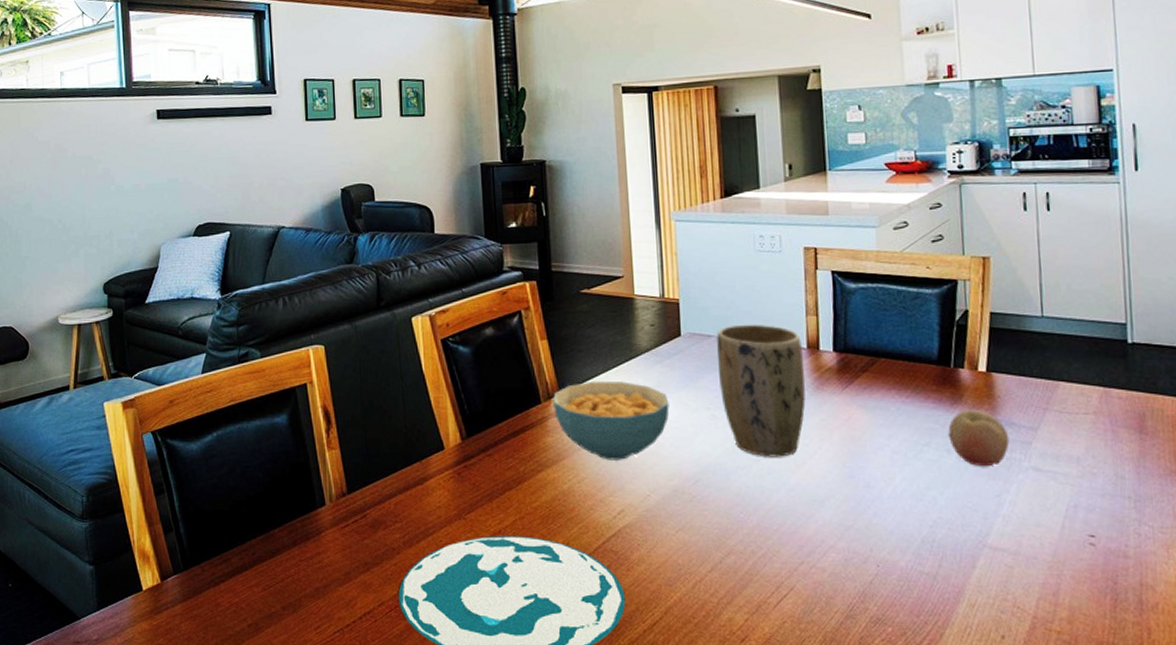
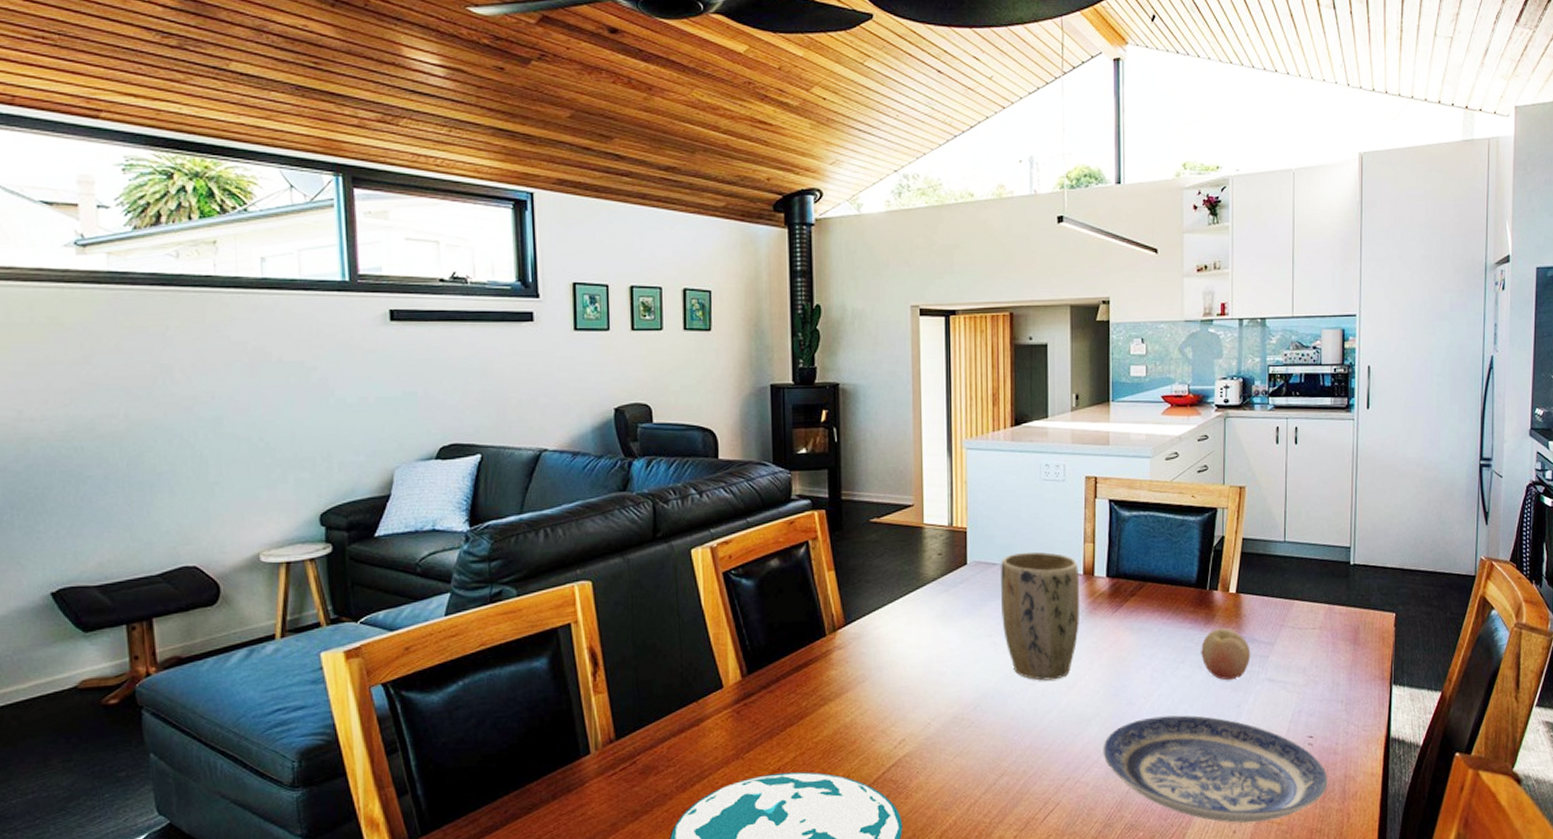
cereal bowl: present [553,381,670,460] -> none [838,611,953,691]
plate: none [839,502,1119,629] -> present [1103,715,1328,823]

